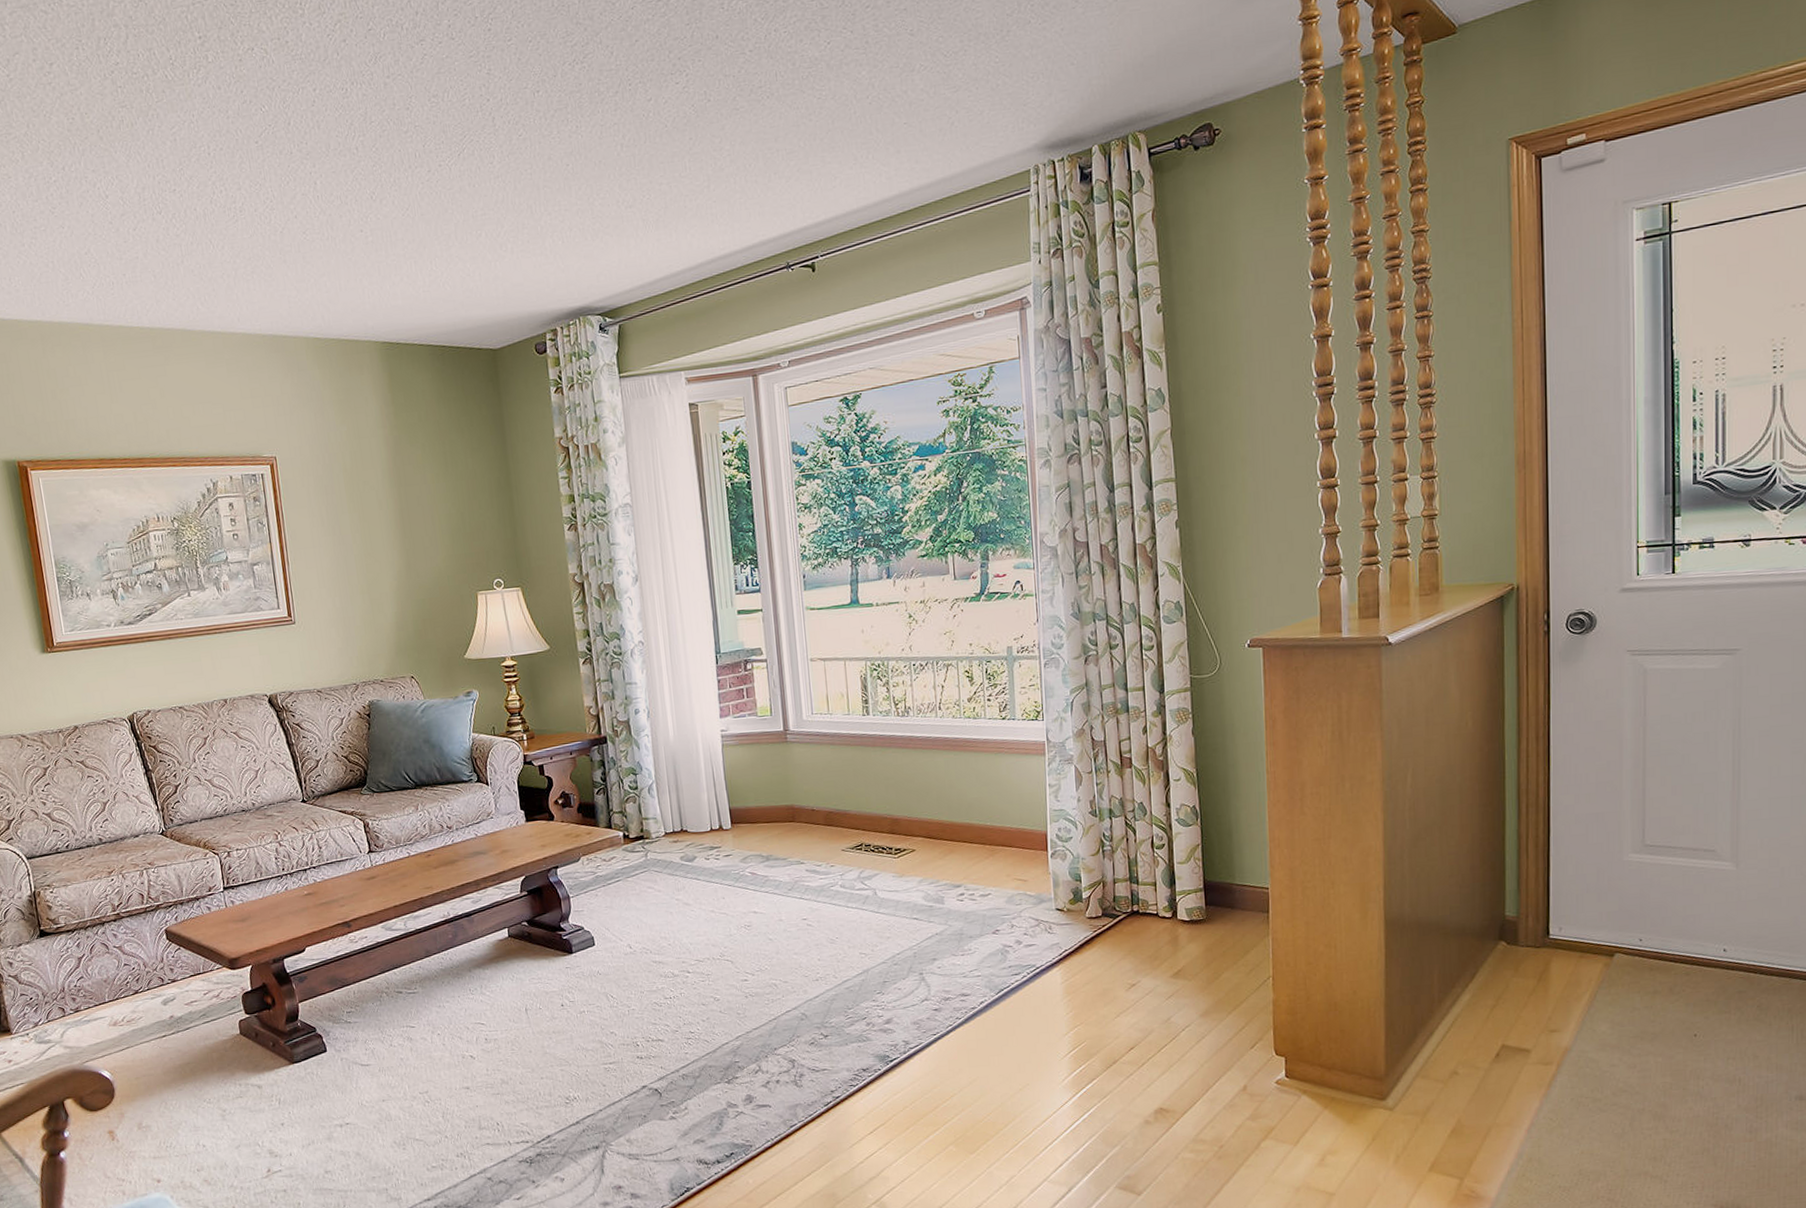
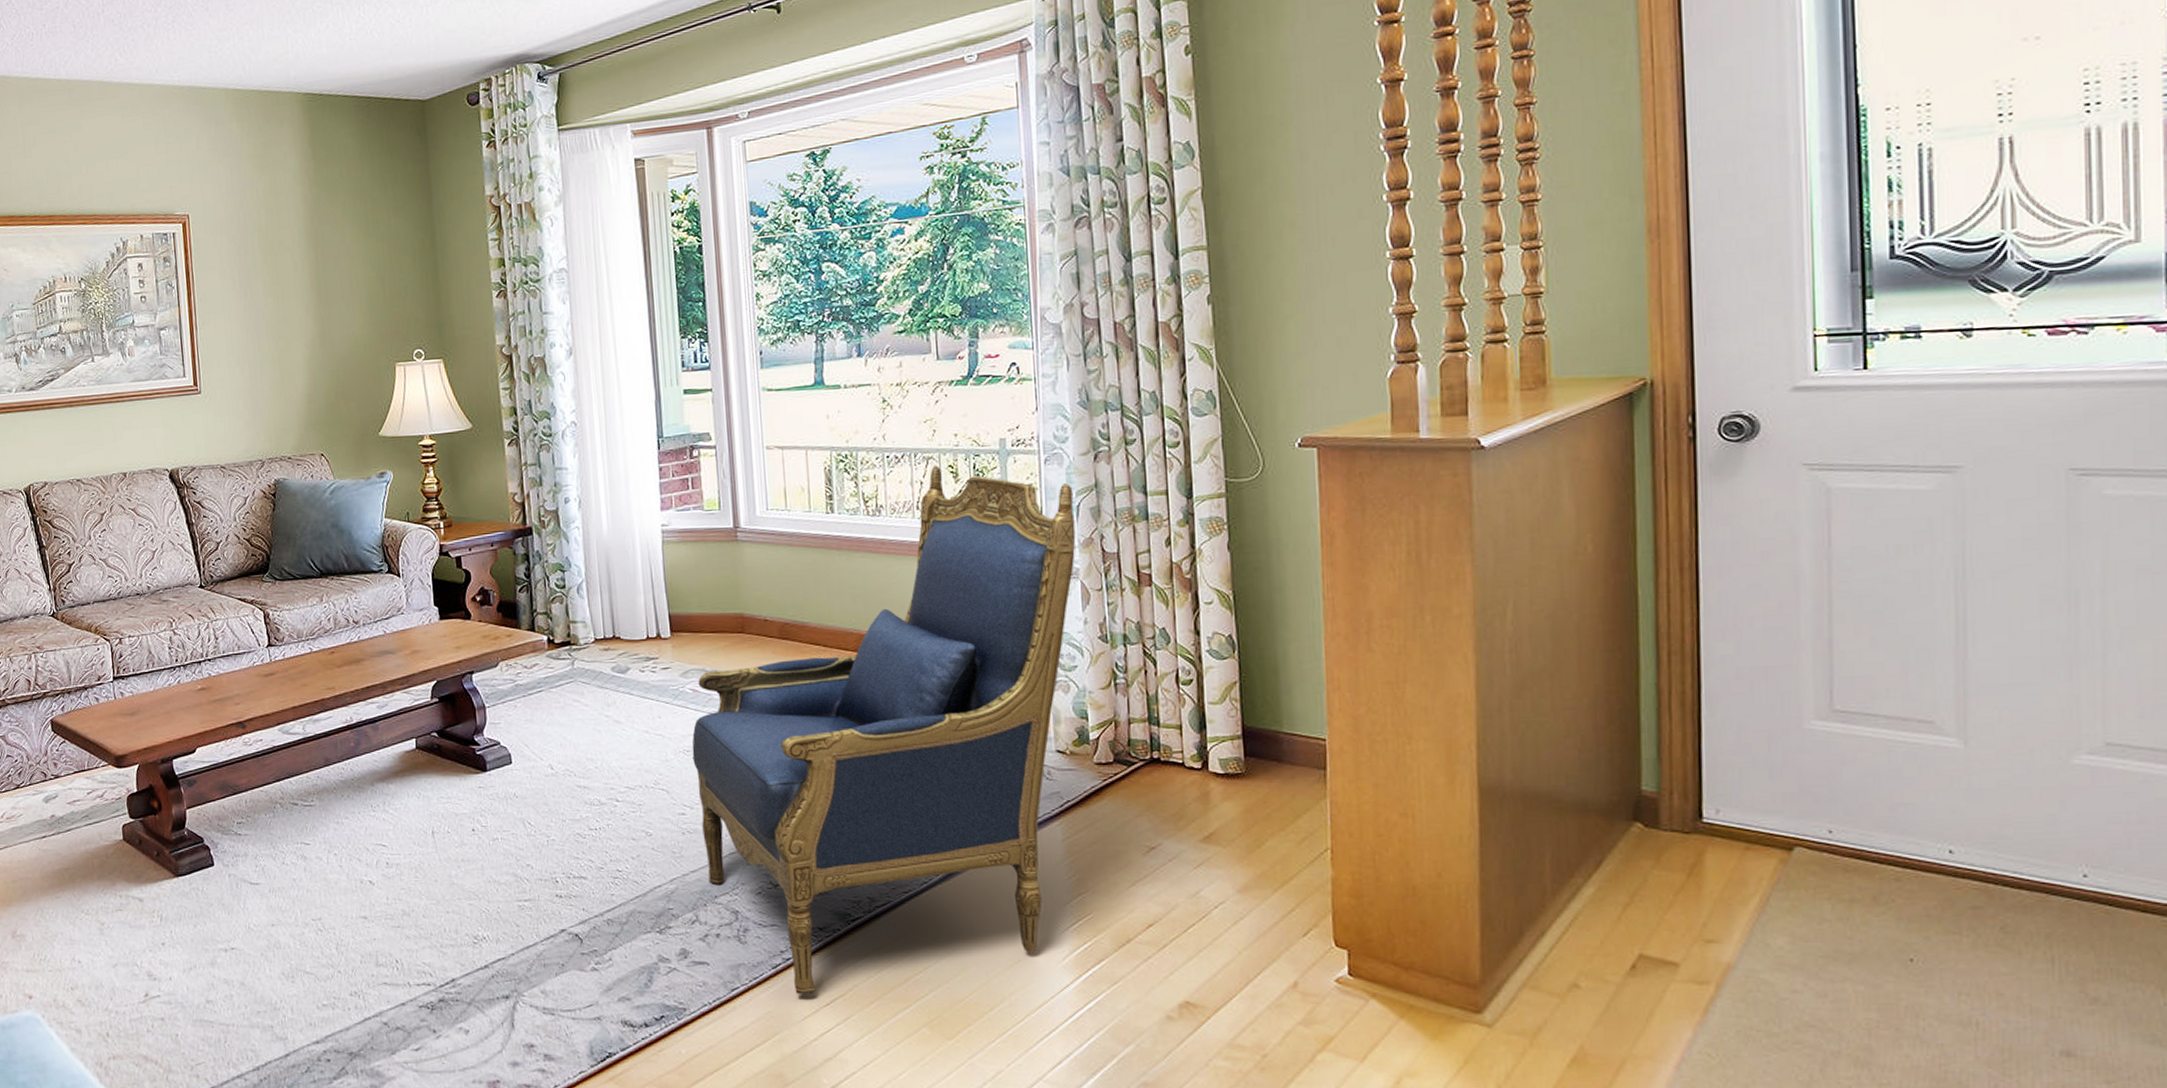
armchair: none [752,671,1071,1126] -> present [692,465,1076,994]

